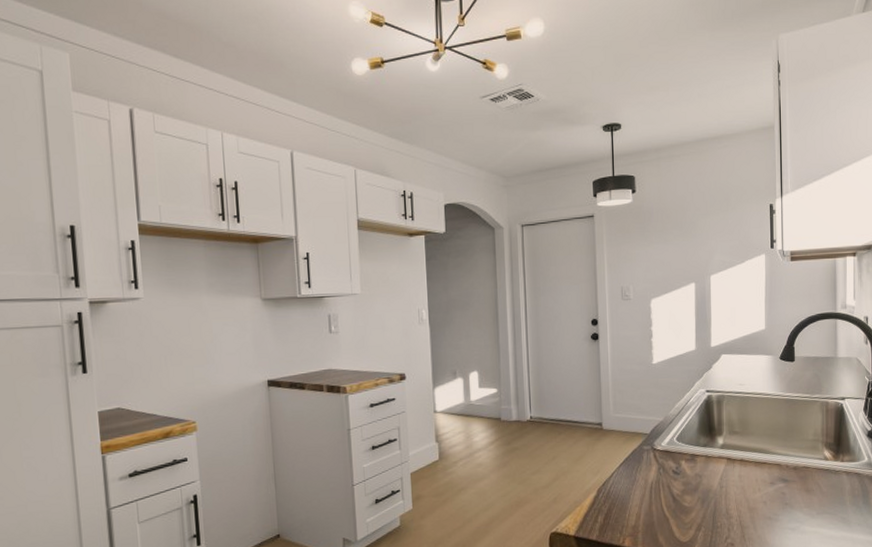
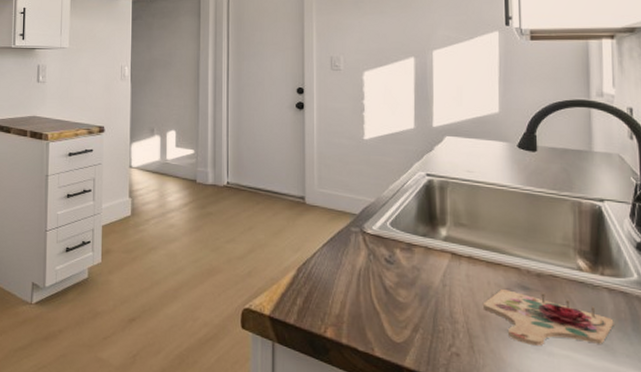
cutting board: none [753,482,850,528] -> present [484,289,614,347]

